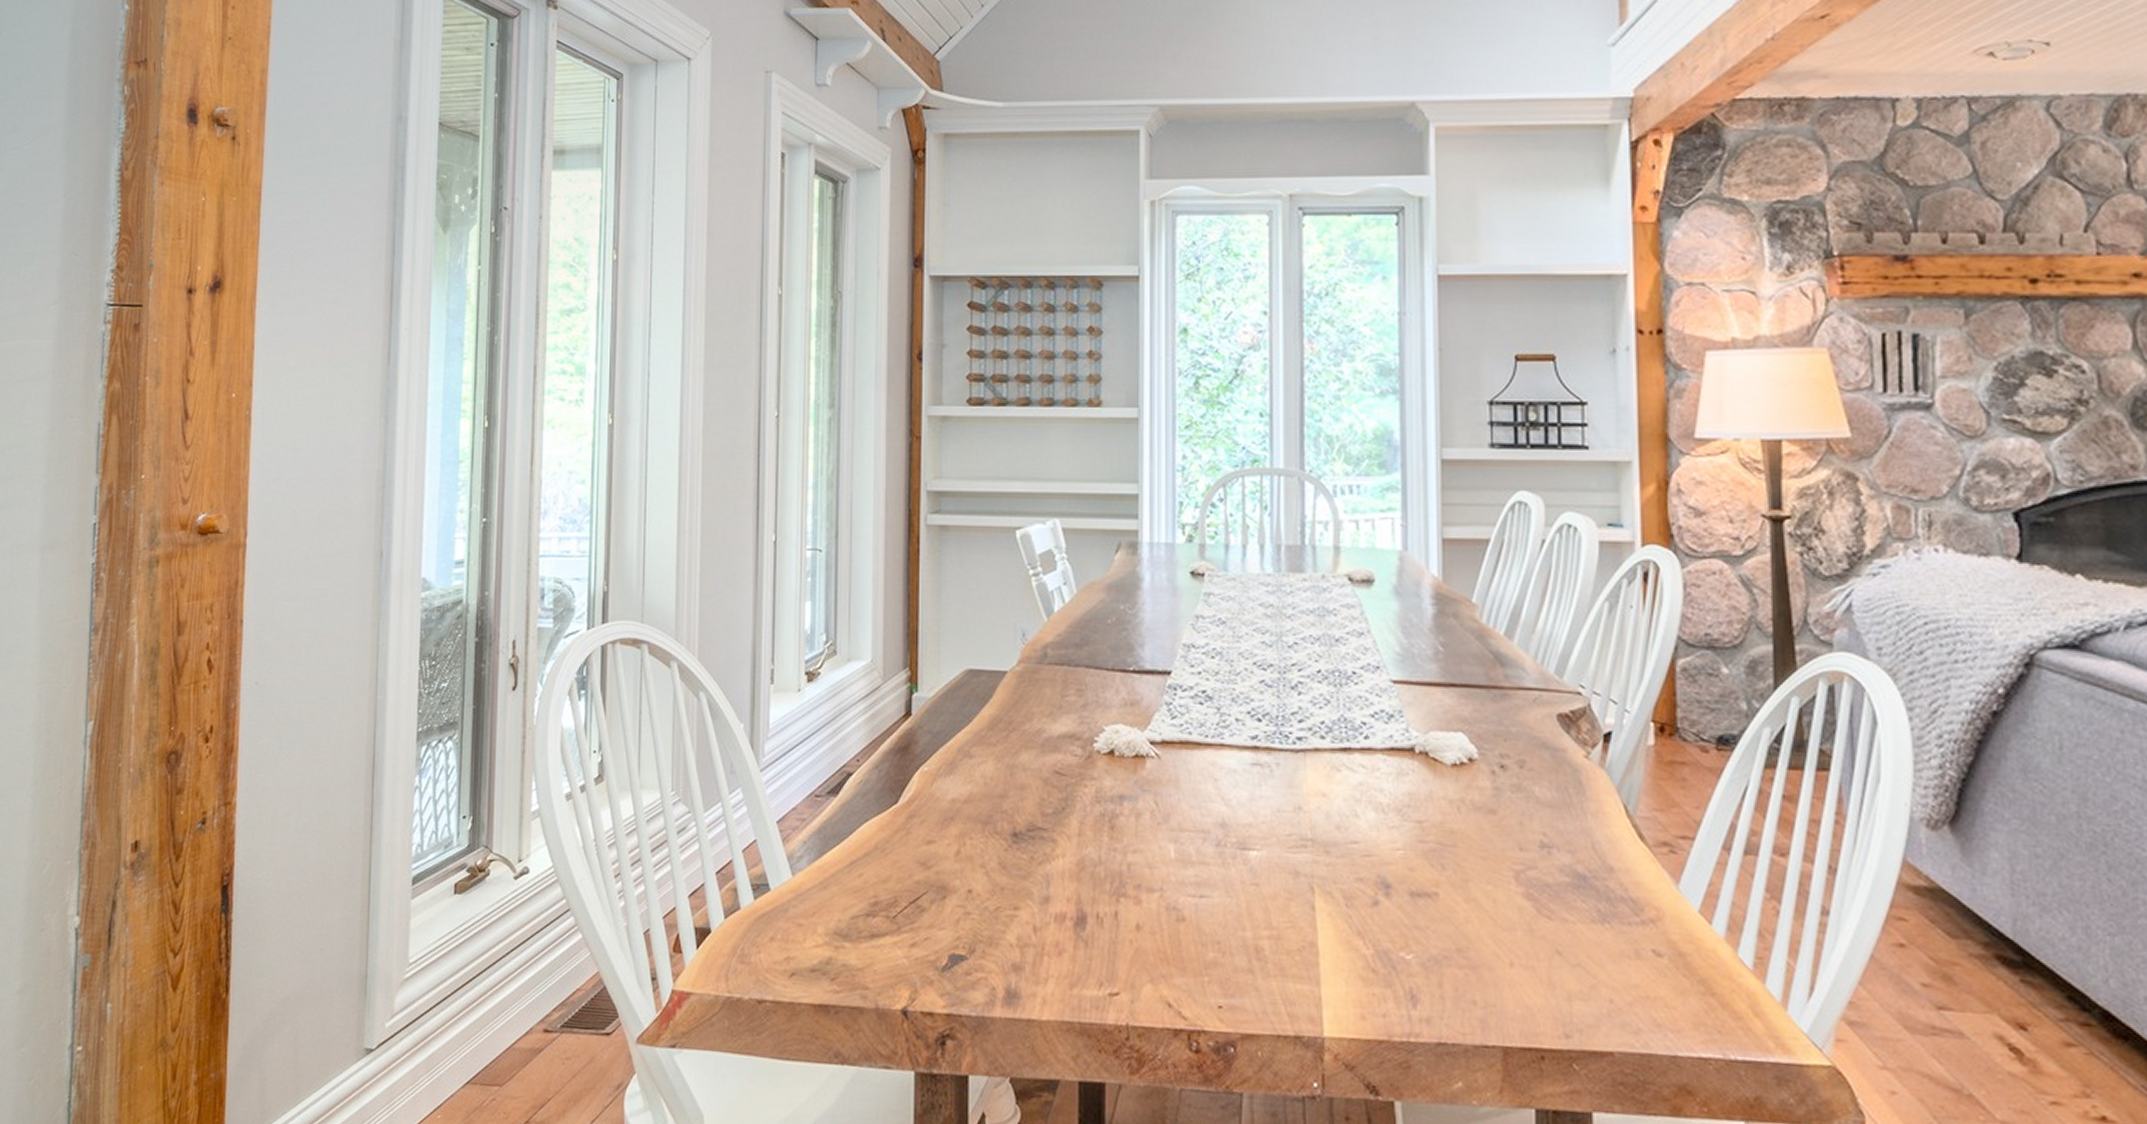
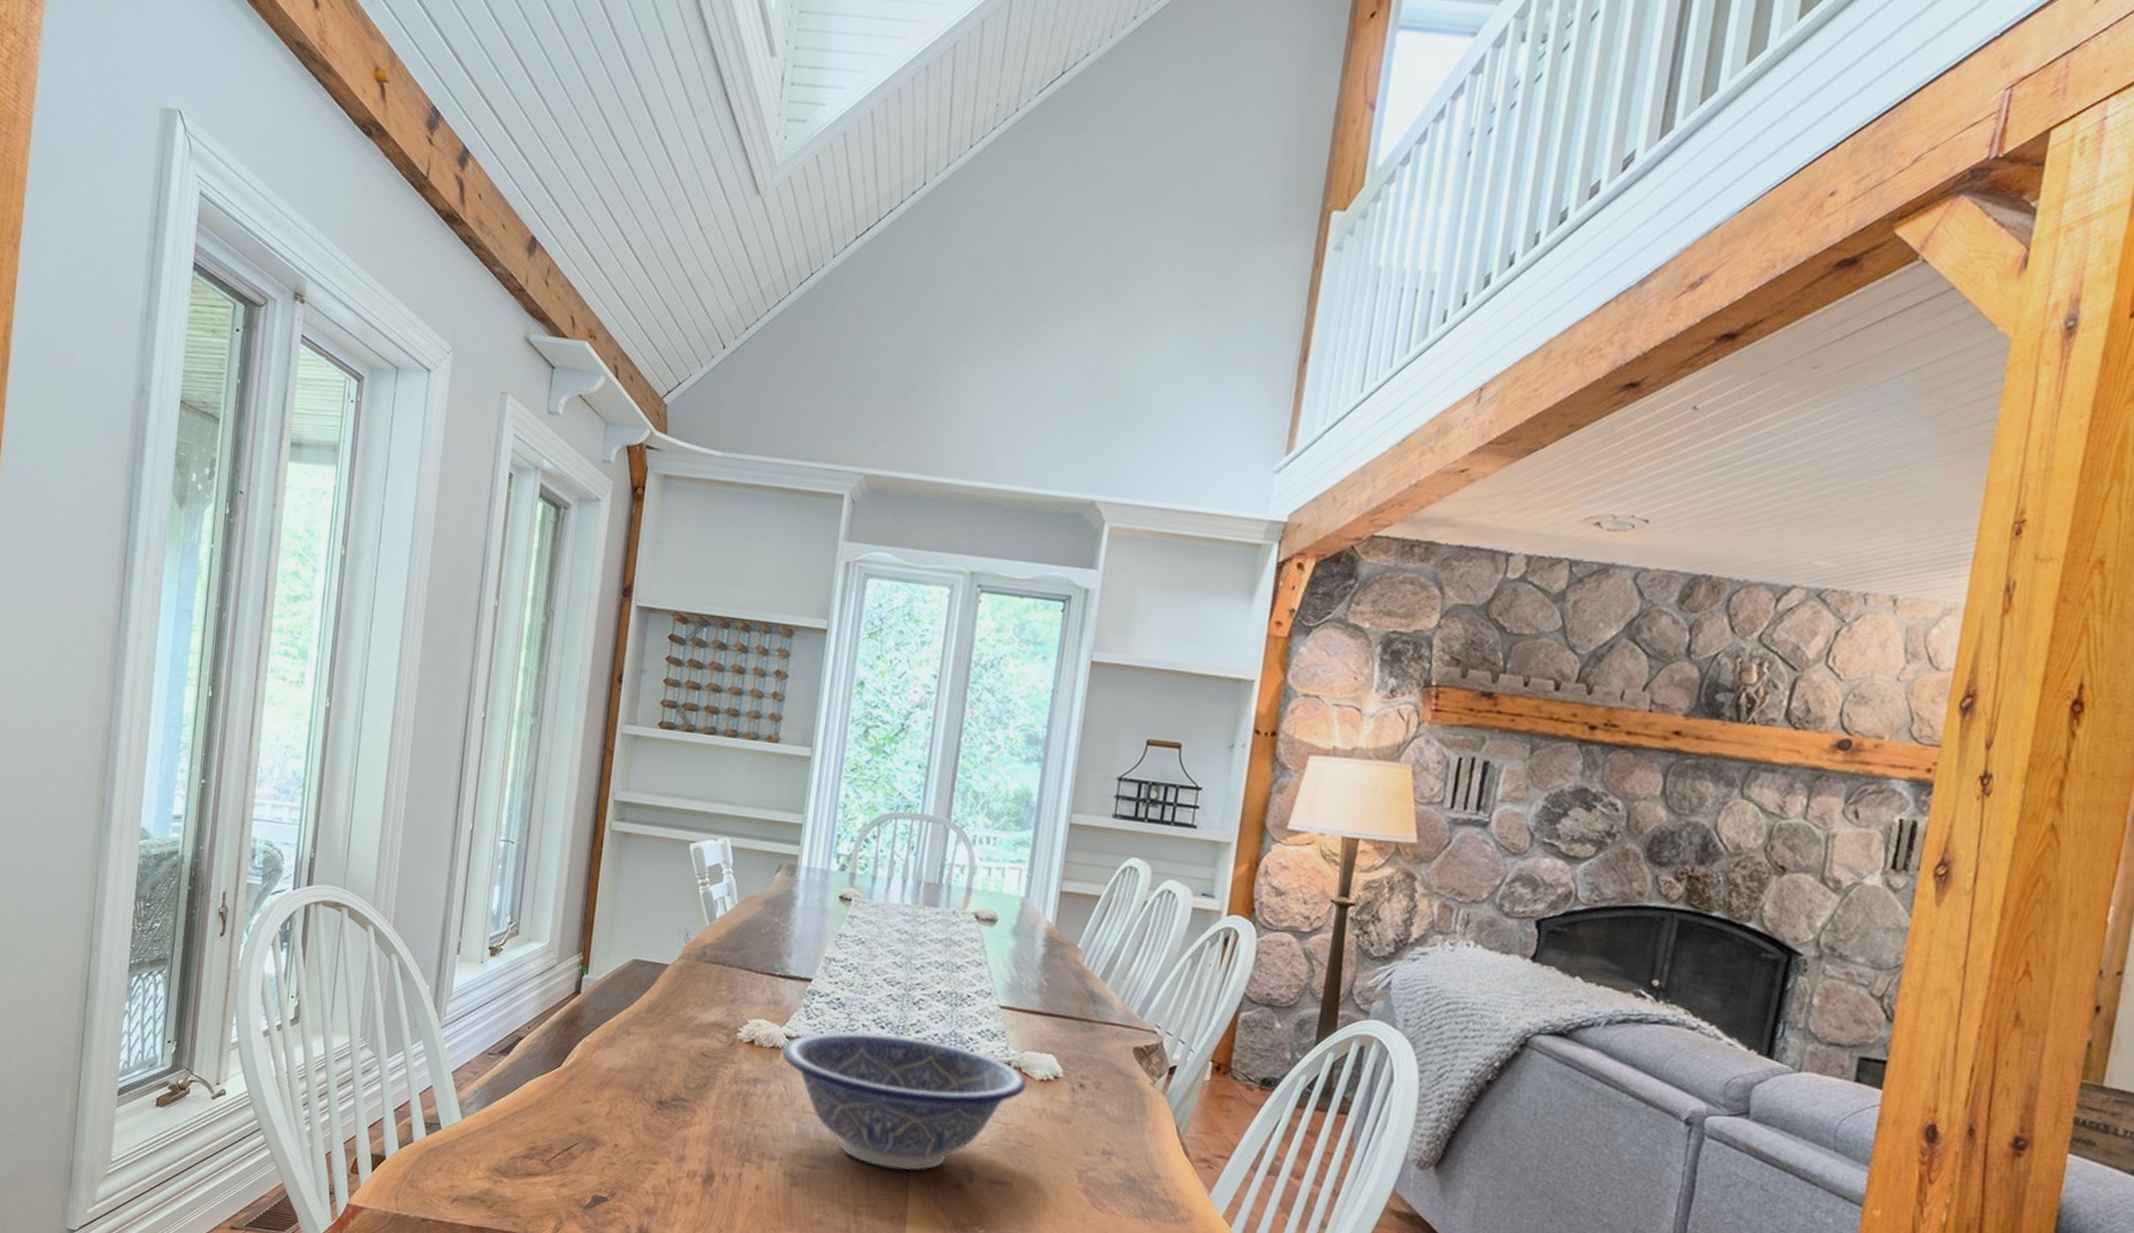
decorative bowl: none [1147,726,1437,890] -> present [782,1031,1027,1171]

